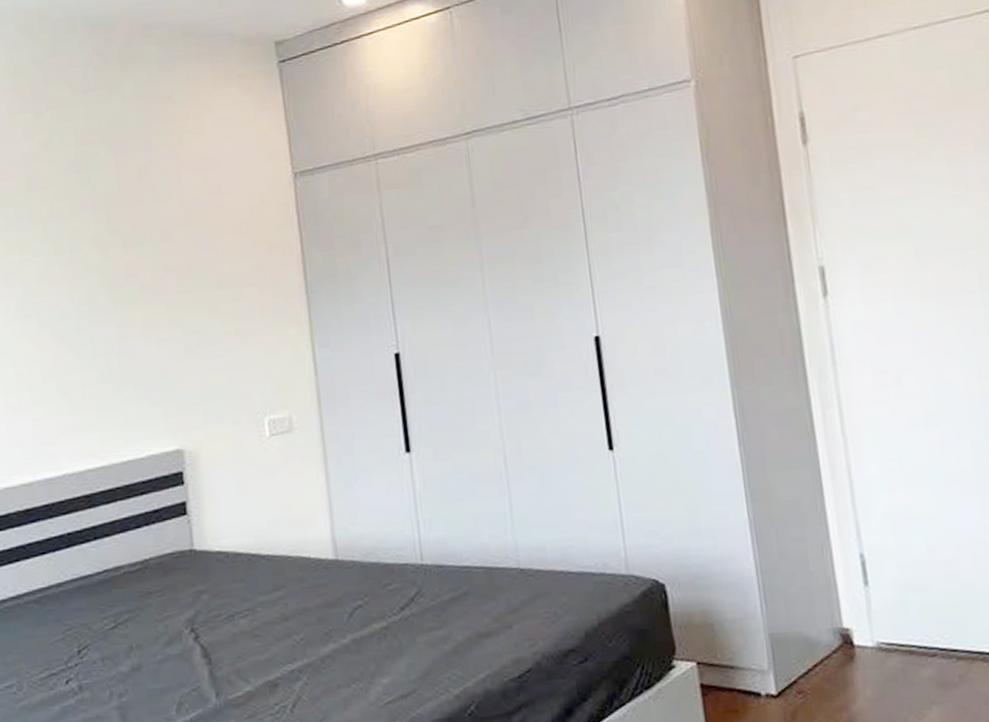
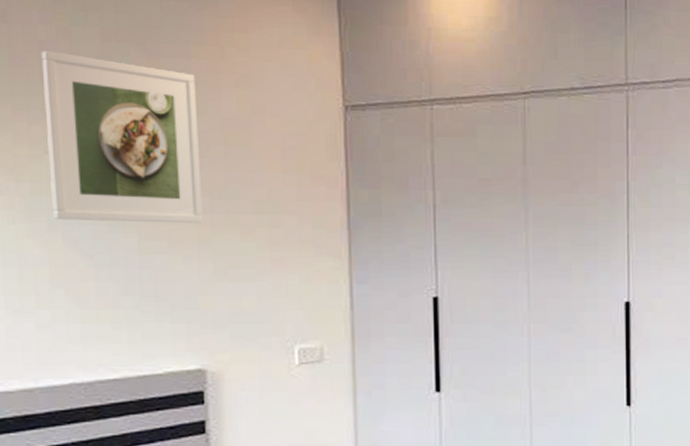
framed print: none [26,162,172,318] -> present [41,51,203,223]

